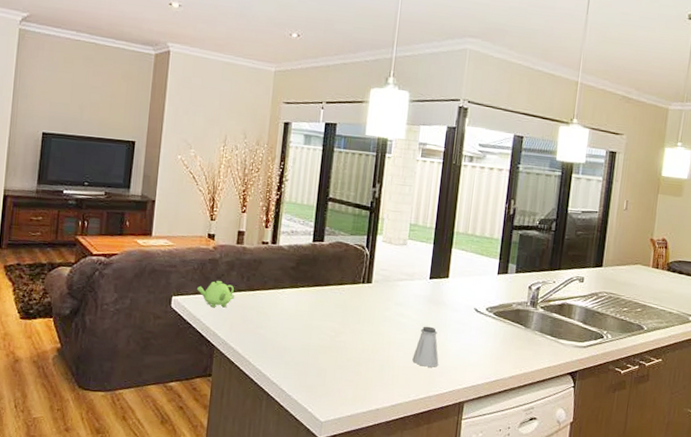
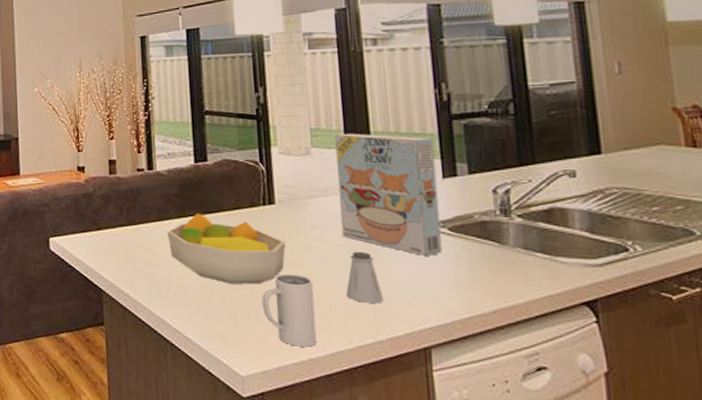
teapot: present [197,280,234,308] -> none [75,216,116,247]
fruit bowl: none [279,285,374,348] -> present [167,212,286,285]
mug: none [347,340,389,400] -> present [262,274,317,347]
cereal box: none [419,231,497,333] -> present [335,133,443,256]

